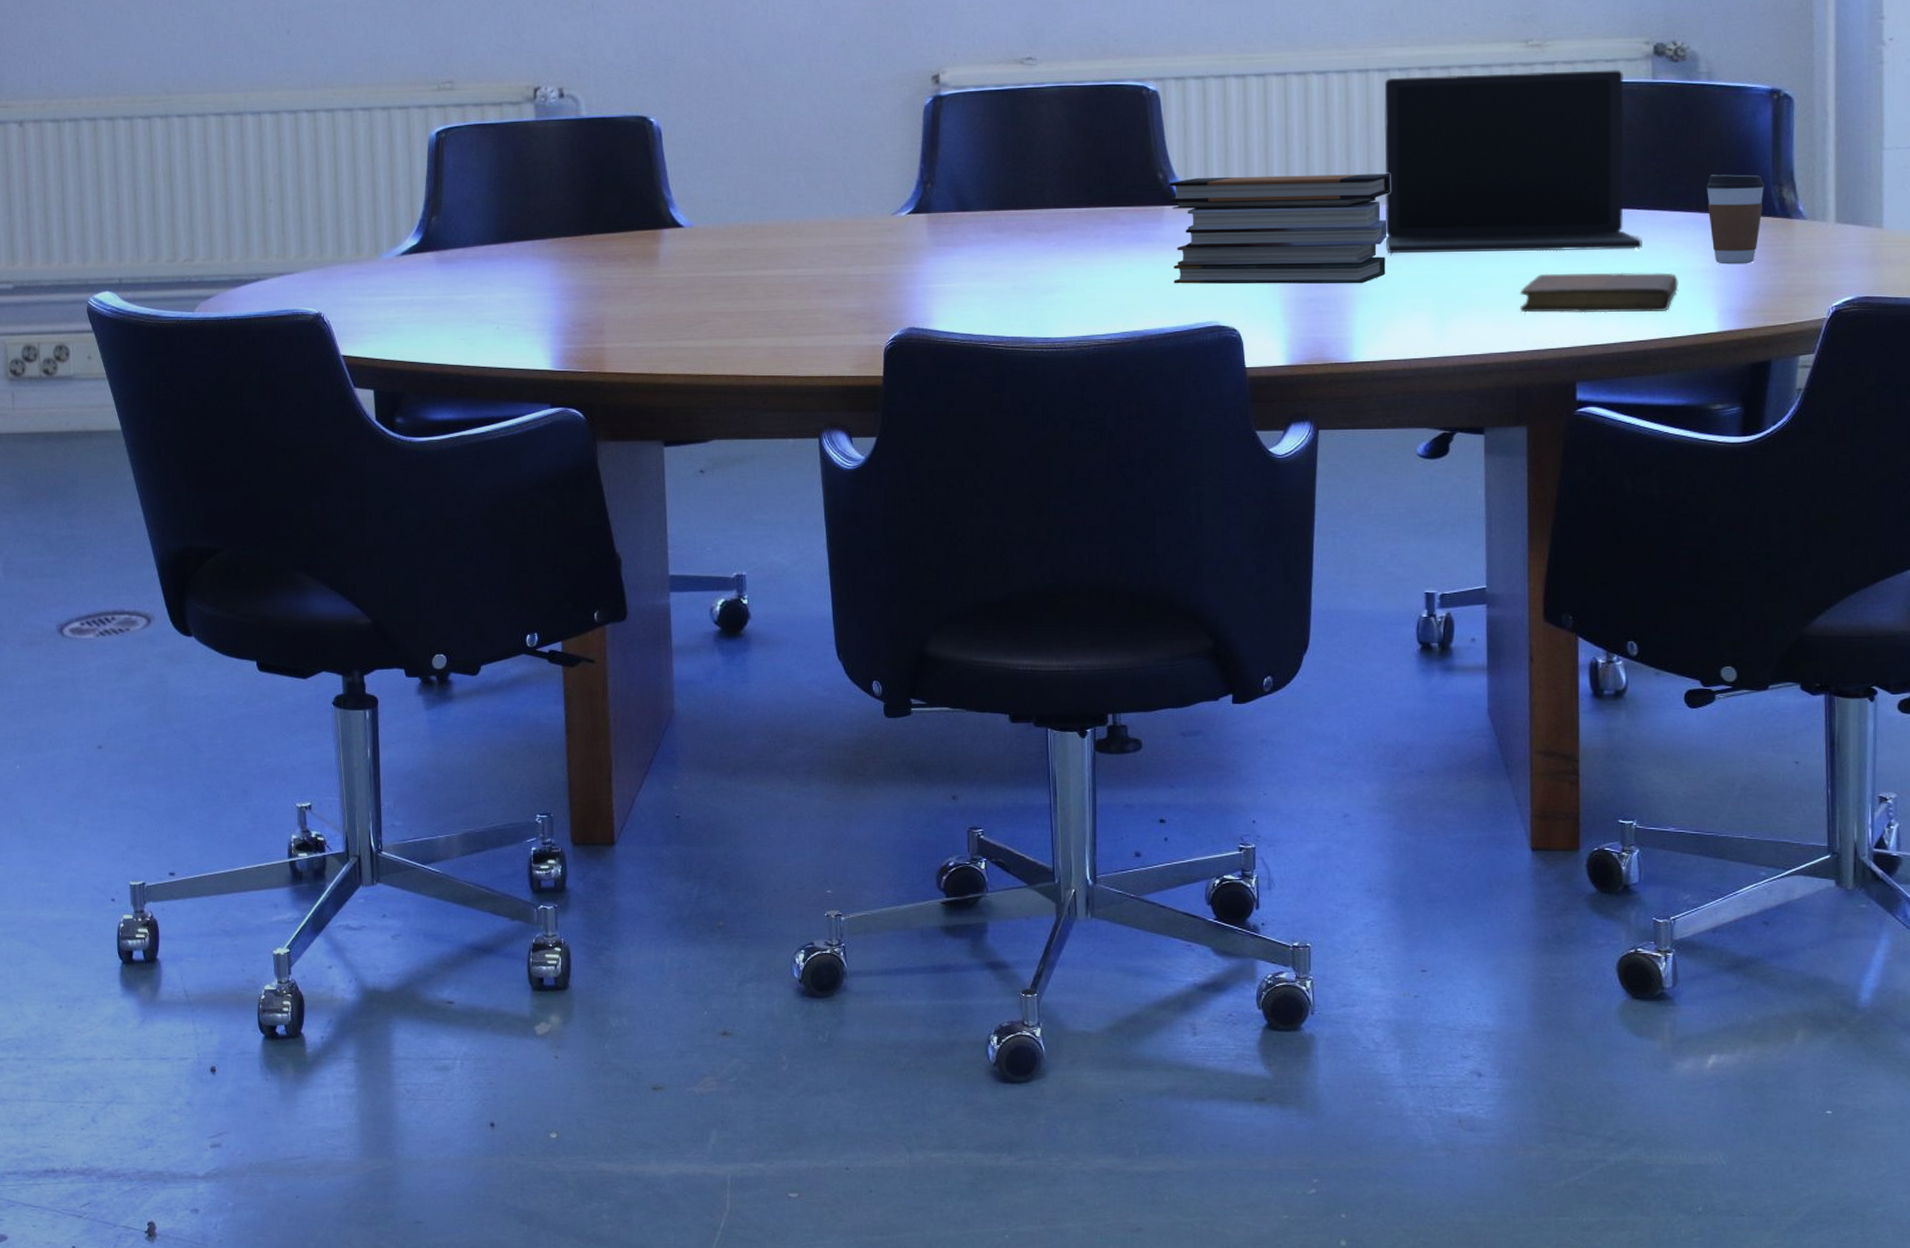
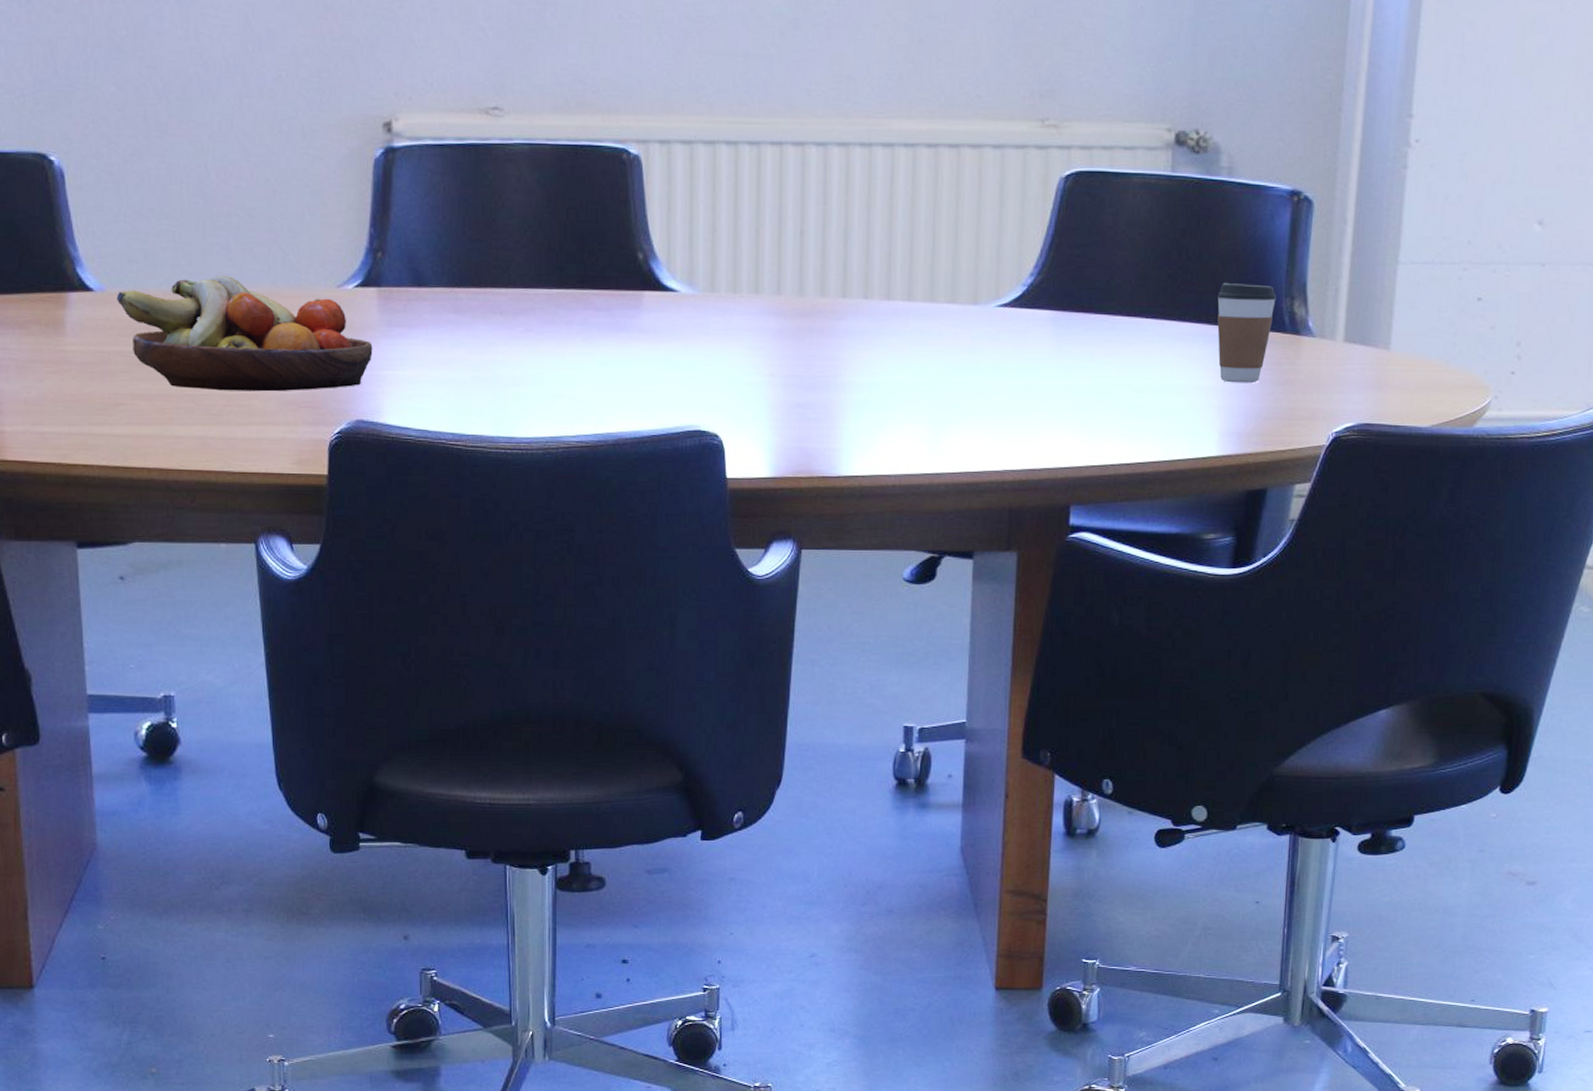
fruit bowl: none [703,209,923,307] -> present [117,274,373,392]
book stack: present [1169,174,1390,284] -> none [649,260,889,389]
laptop: present [1384,70,1642,254] -> none [882,154,1148,362]
notebook: present [1520,272,1679,313] -> none [1018,385,1181,431]

